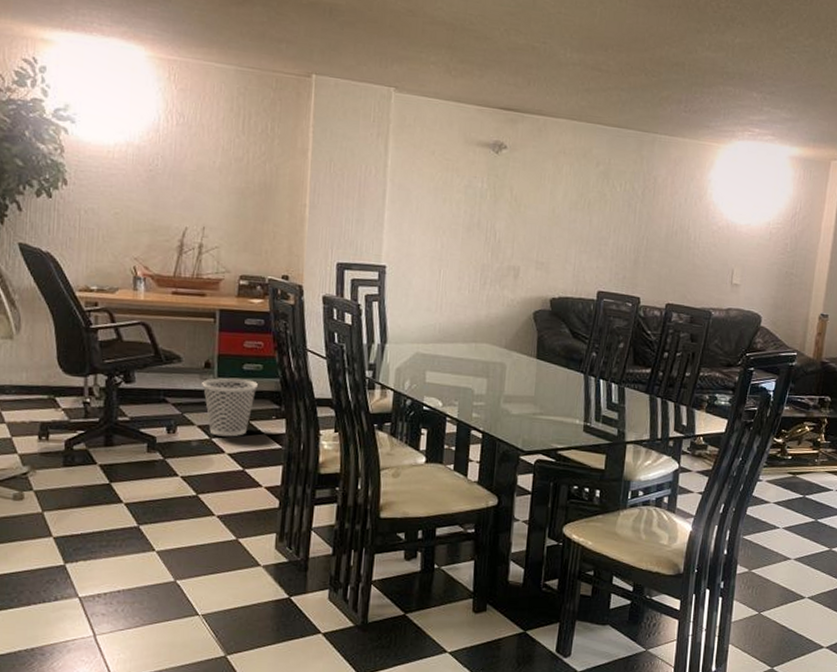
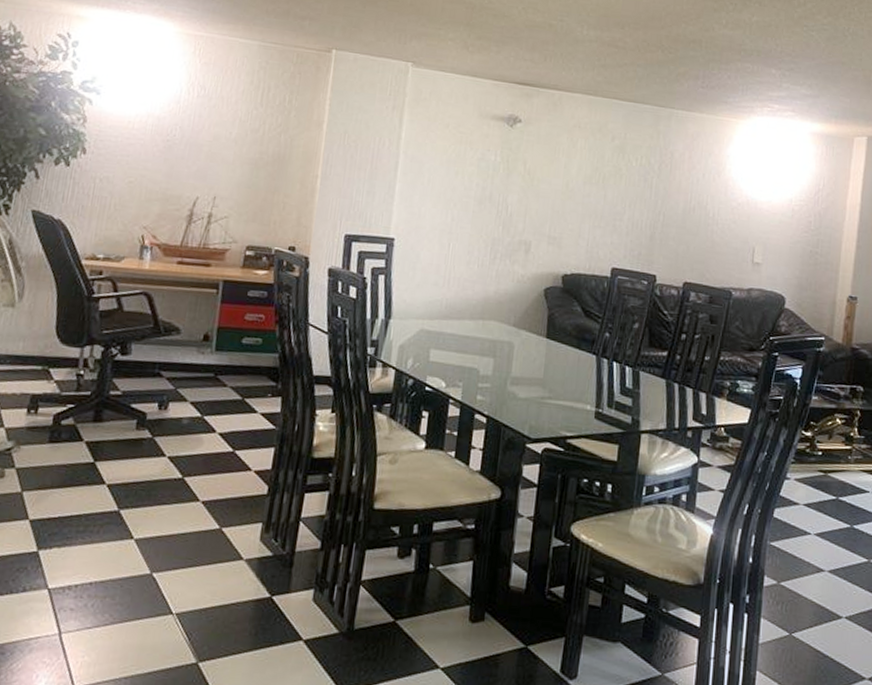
wastebasket: present [202,378,258,437] -> none [198,351,256,415]

